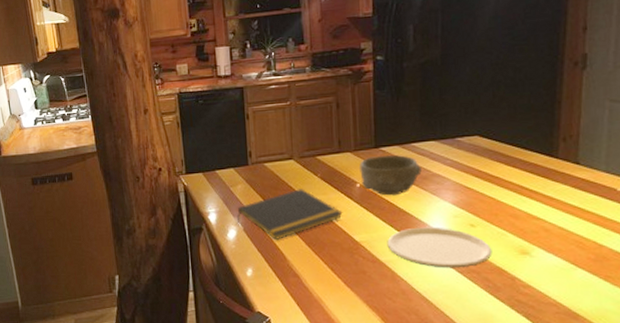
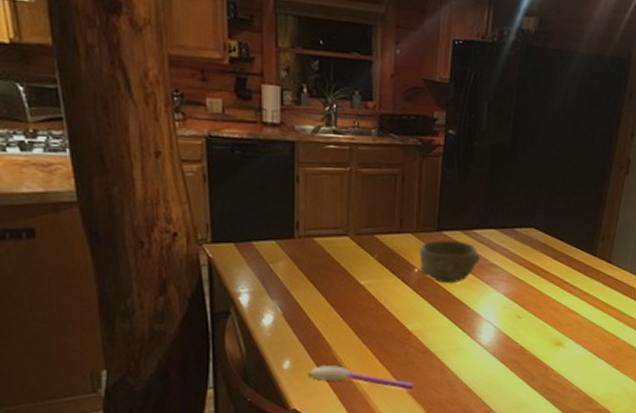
notepad: present [237,187,343,240] -> none [276,269,398,327]
spoon: none [270,272,367,298] -> present [310,364,415,390]
plate: present [387,227,492,268] -> none [439,317,533,359]

